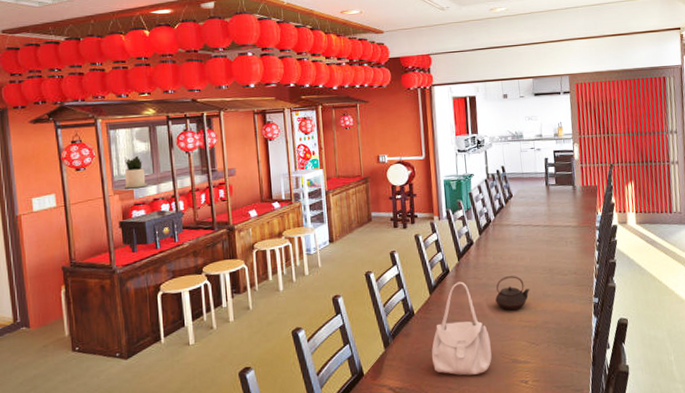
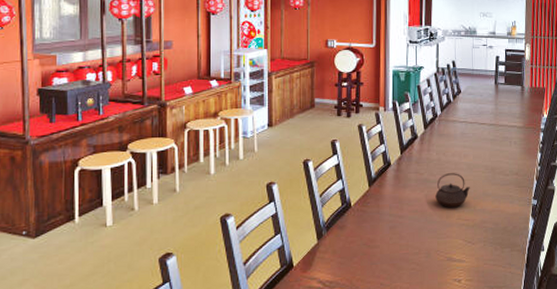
planter: present [123,155,147,189] -> none [45,18,73,54]
handbag: present [431,281,492,376] -> none [365,175,427,272]

